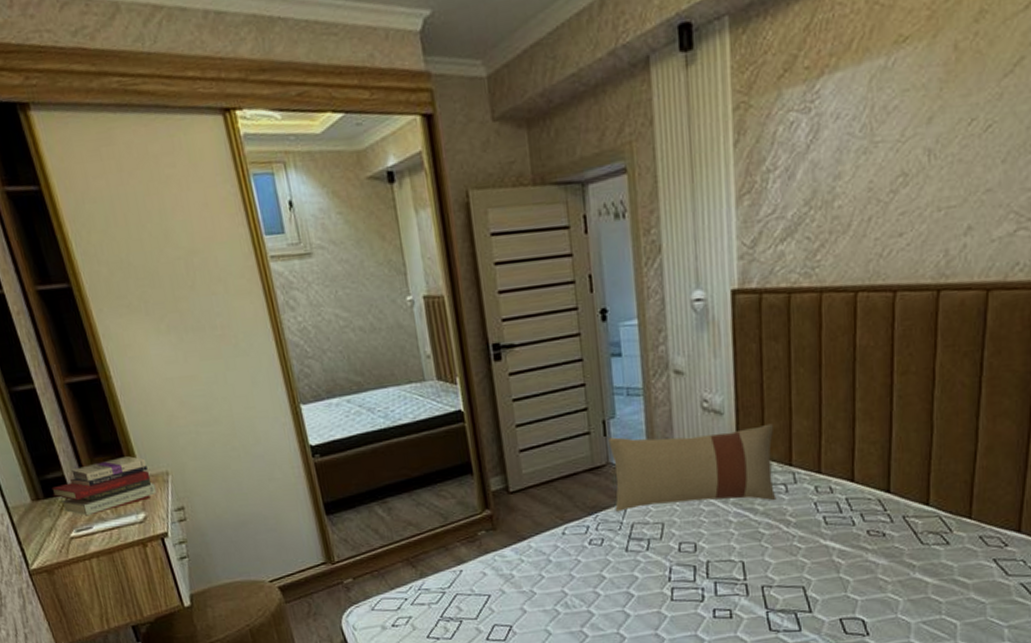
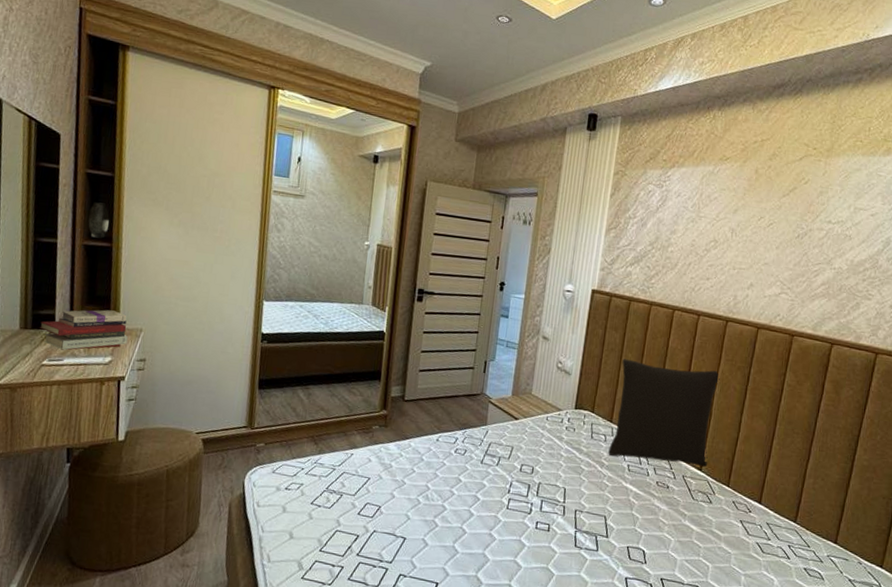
vase: none [57,325,88,372] -> present [88,202,110,238]
pillow: present [608,423,777,512] -> none [479,374,605,445]
pillow: none [792,365,939,509] -> present [608,359,720,468]

